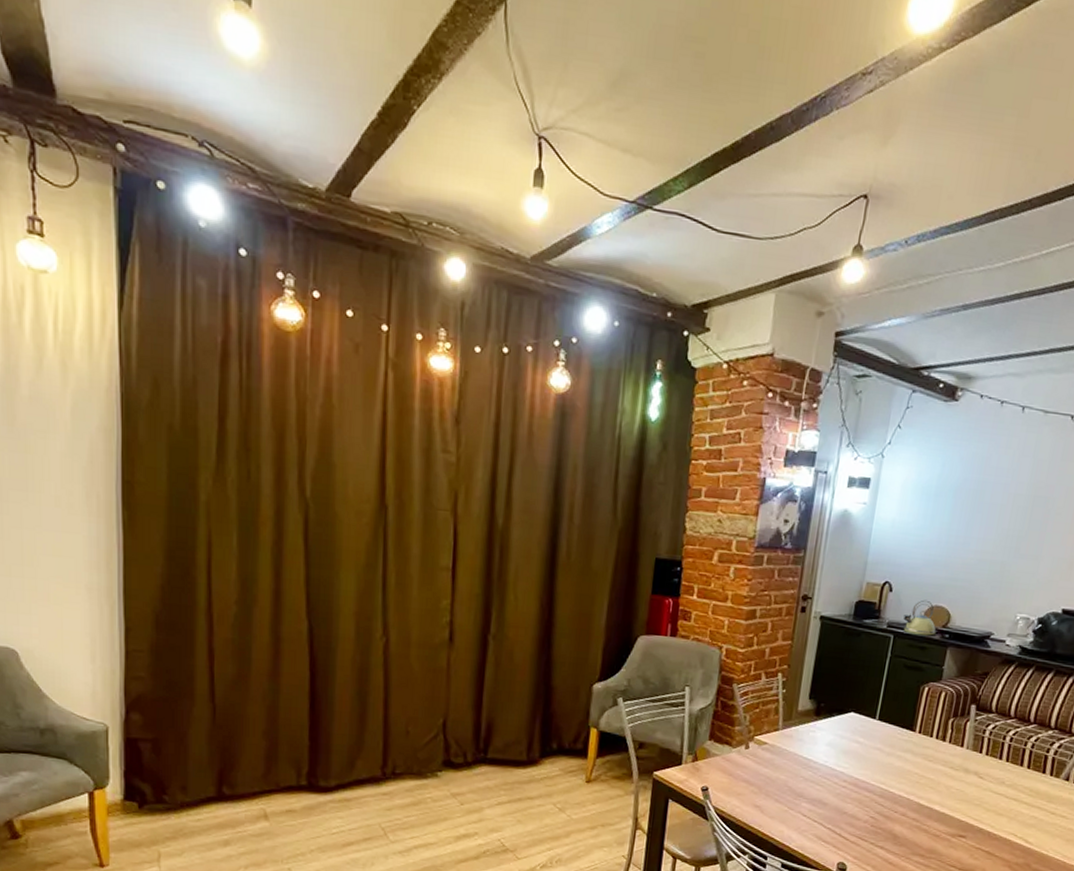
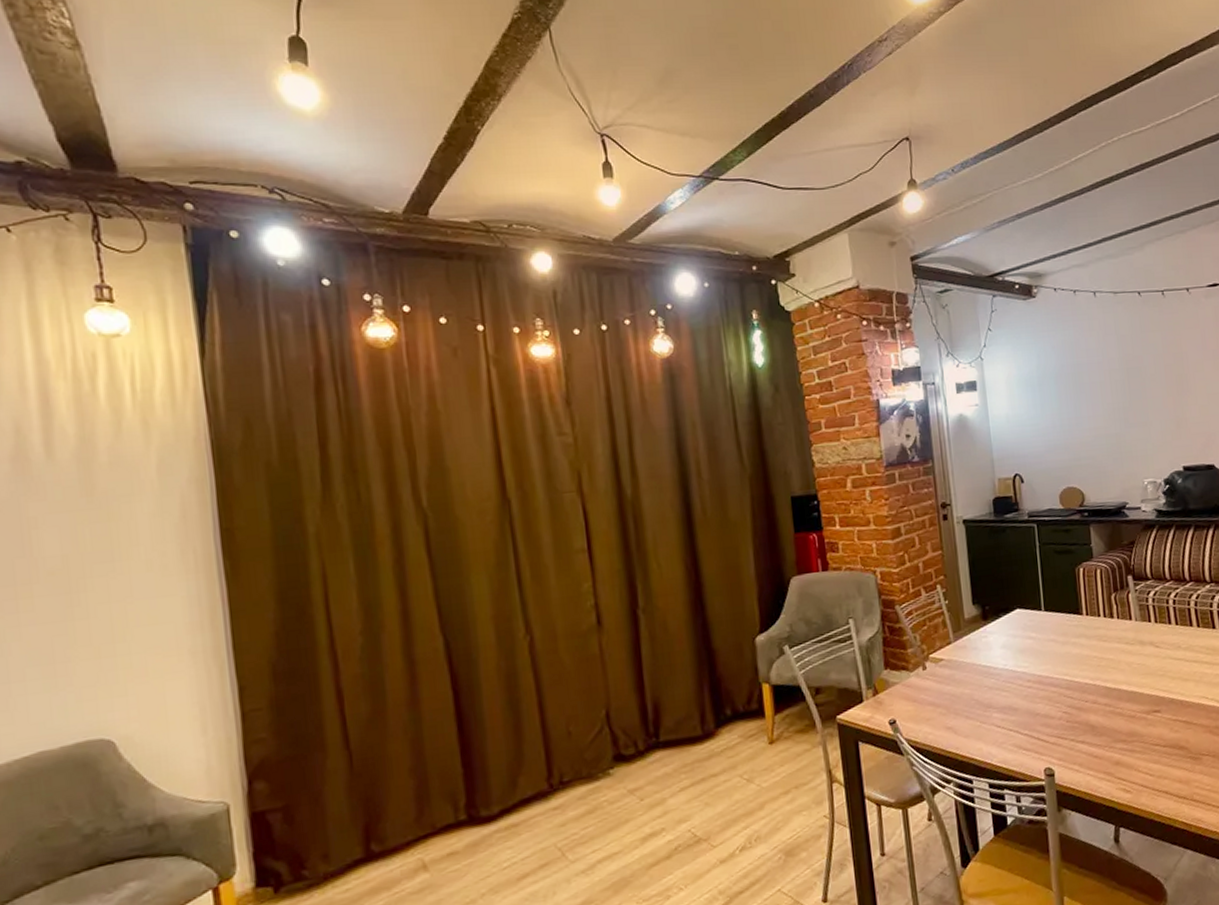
kettle: present [903,599,936,638] -> none [1041,483,1076,521]

